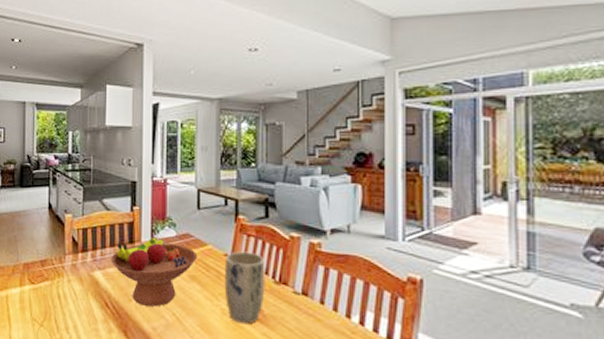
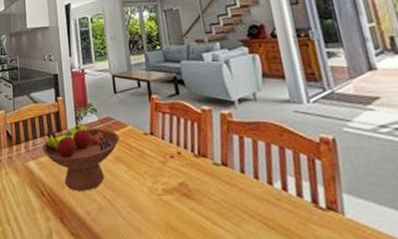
plant pot: present [224,251,265,325] -> none [145,128,187,201]

